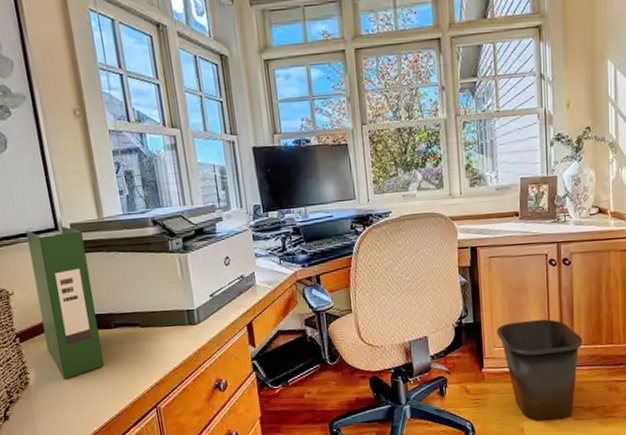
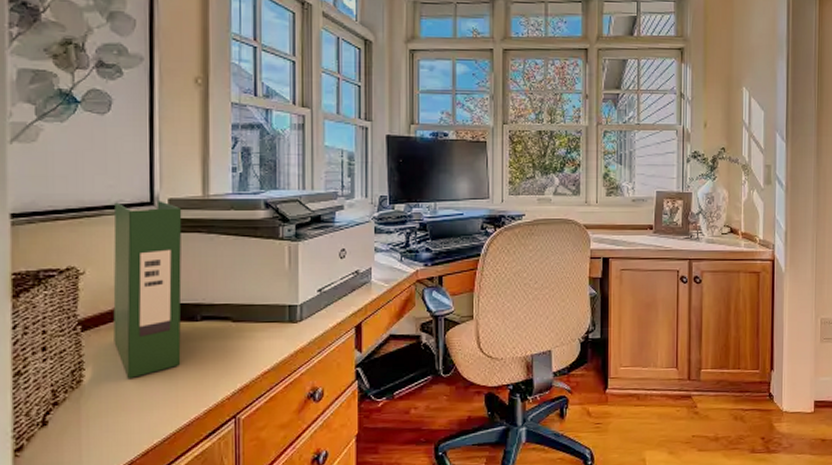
waste bin: present [496,319,582,421] -> none [623,338,709,450]

